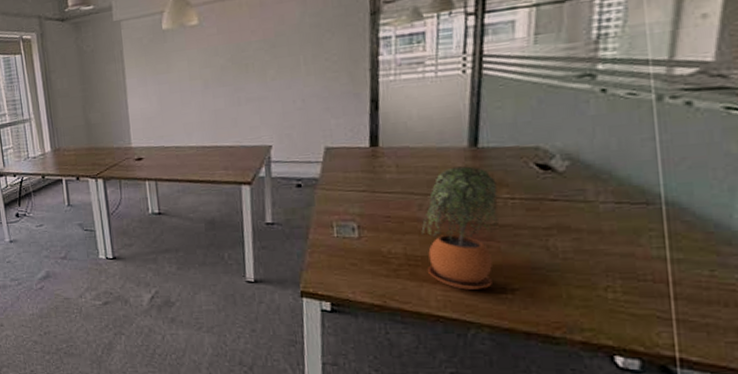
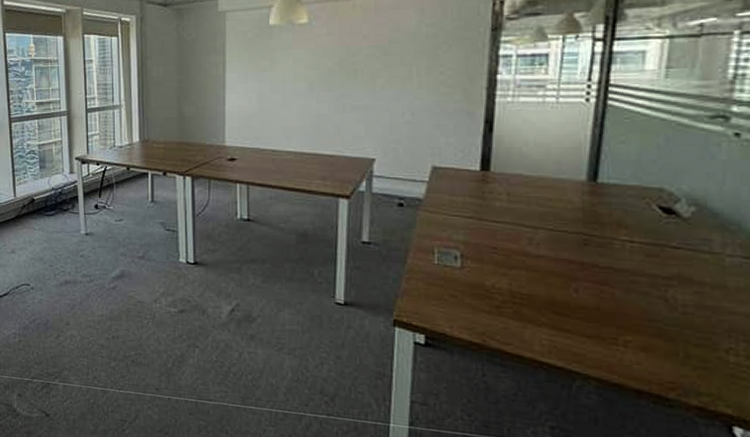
potted plant: present [421,166,498,290] -> none [529,201,617,338]

